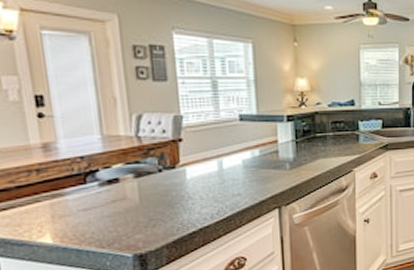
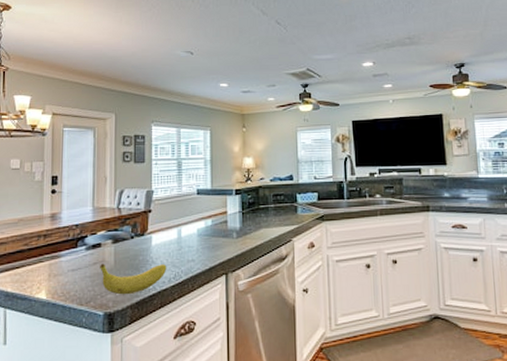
fruit: none [121,200,208,235] -> present [100,263,167,295]

